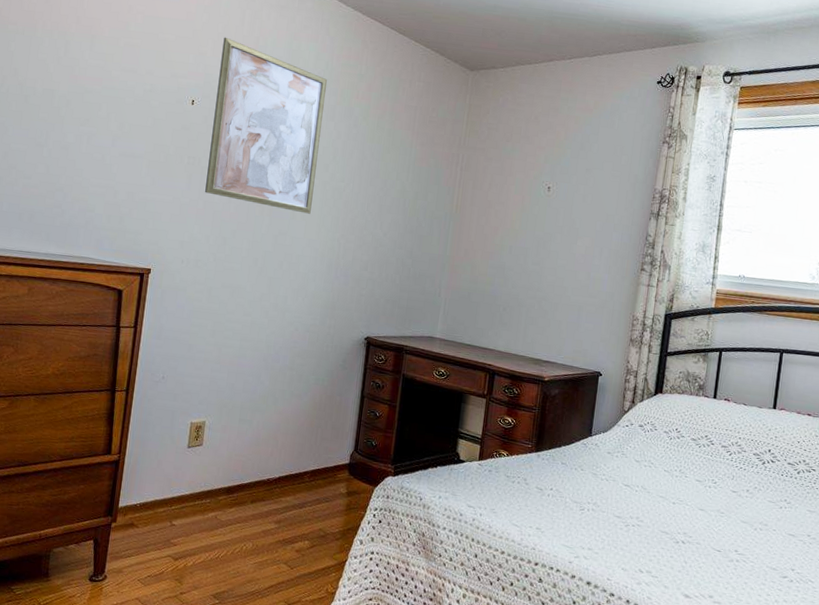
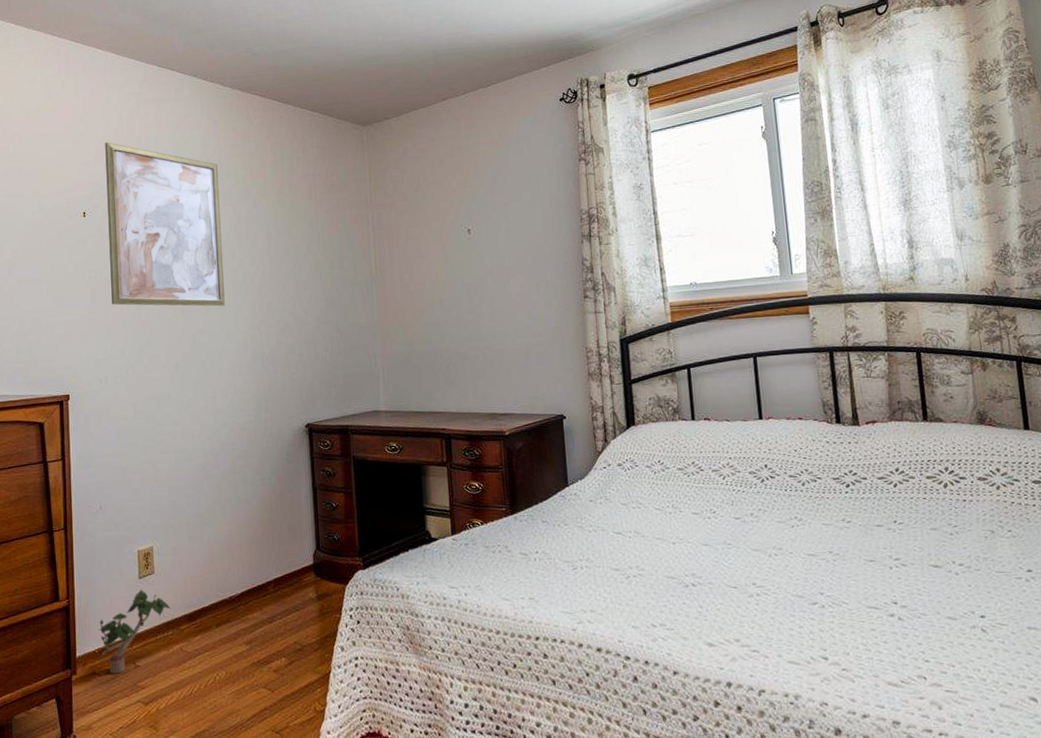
potted plant: none [140,457,213,529] -> present [98,589,171,674]

